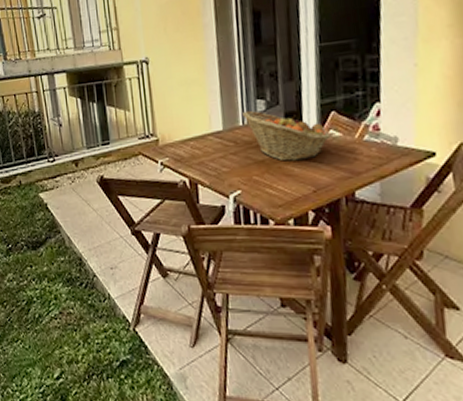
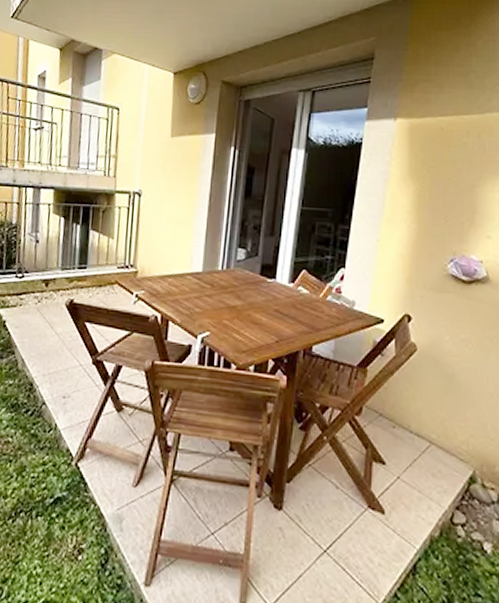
fruit basket: present [243,110,331,162] -> none [223,257,299,311]

